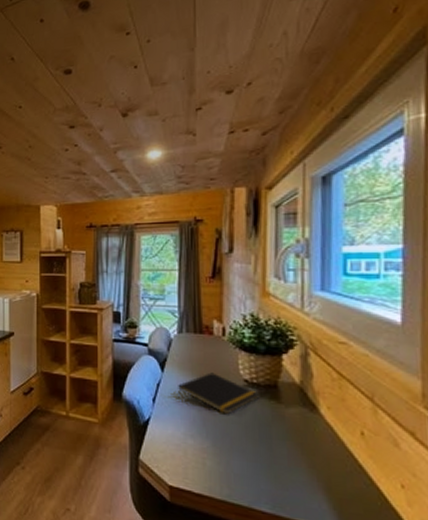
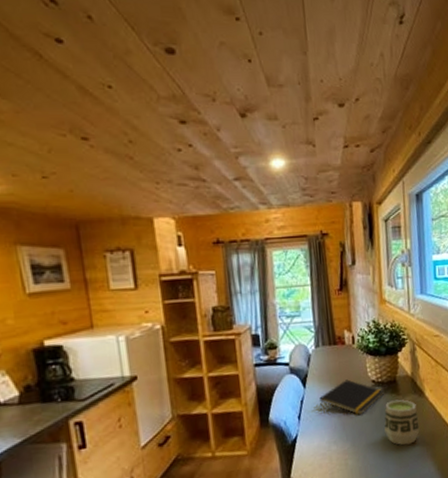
cup: none [257,407,308,466] -> present [384,399,420,446]

